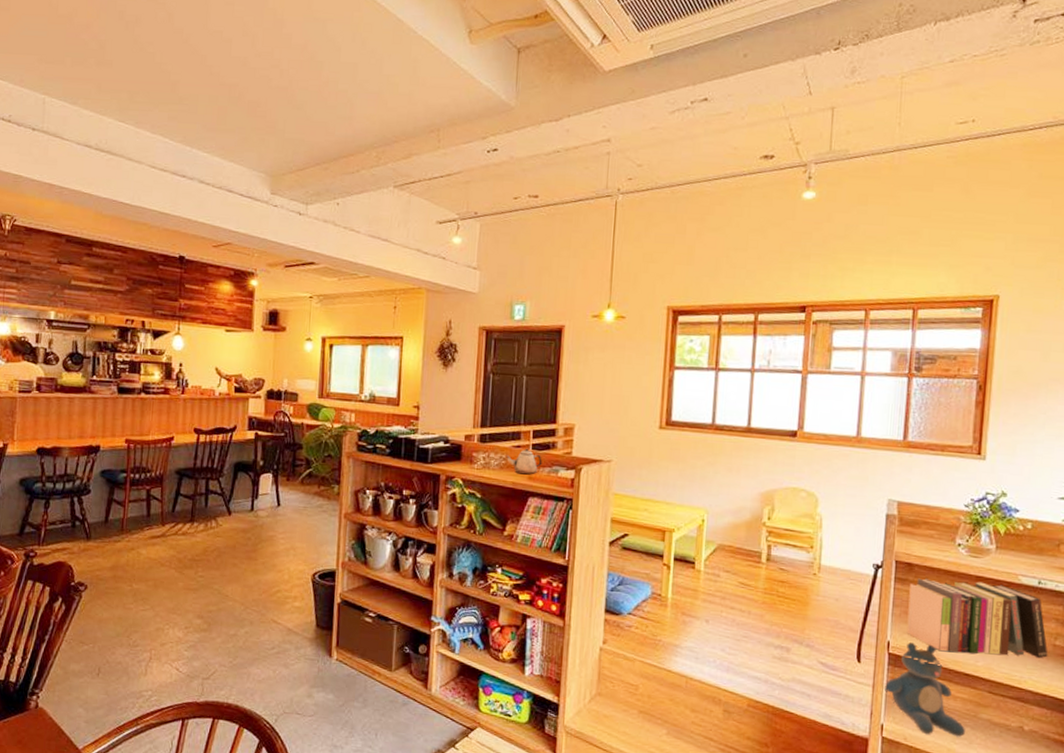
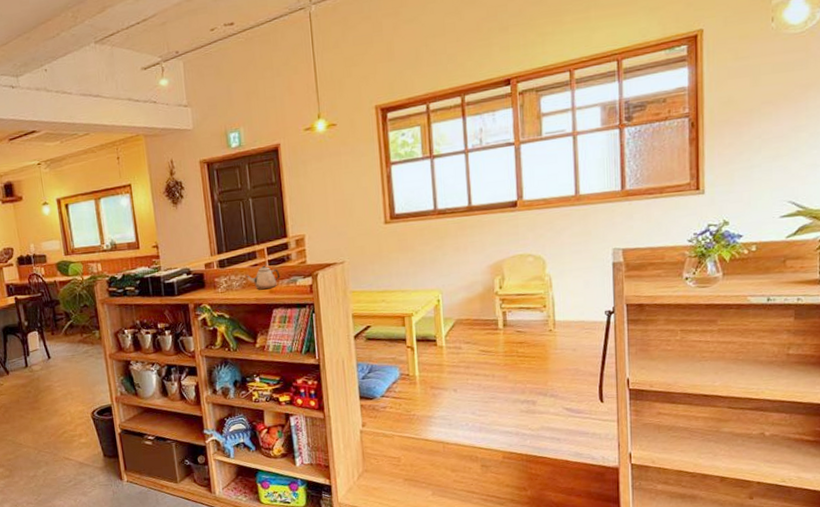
stuffed animal: present [885,642,965,737] -> none [629,374,709,454]
books: present [906,578,1048,659] -> none [643,308,783,379]

